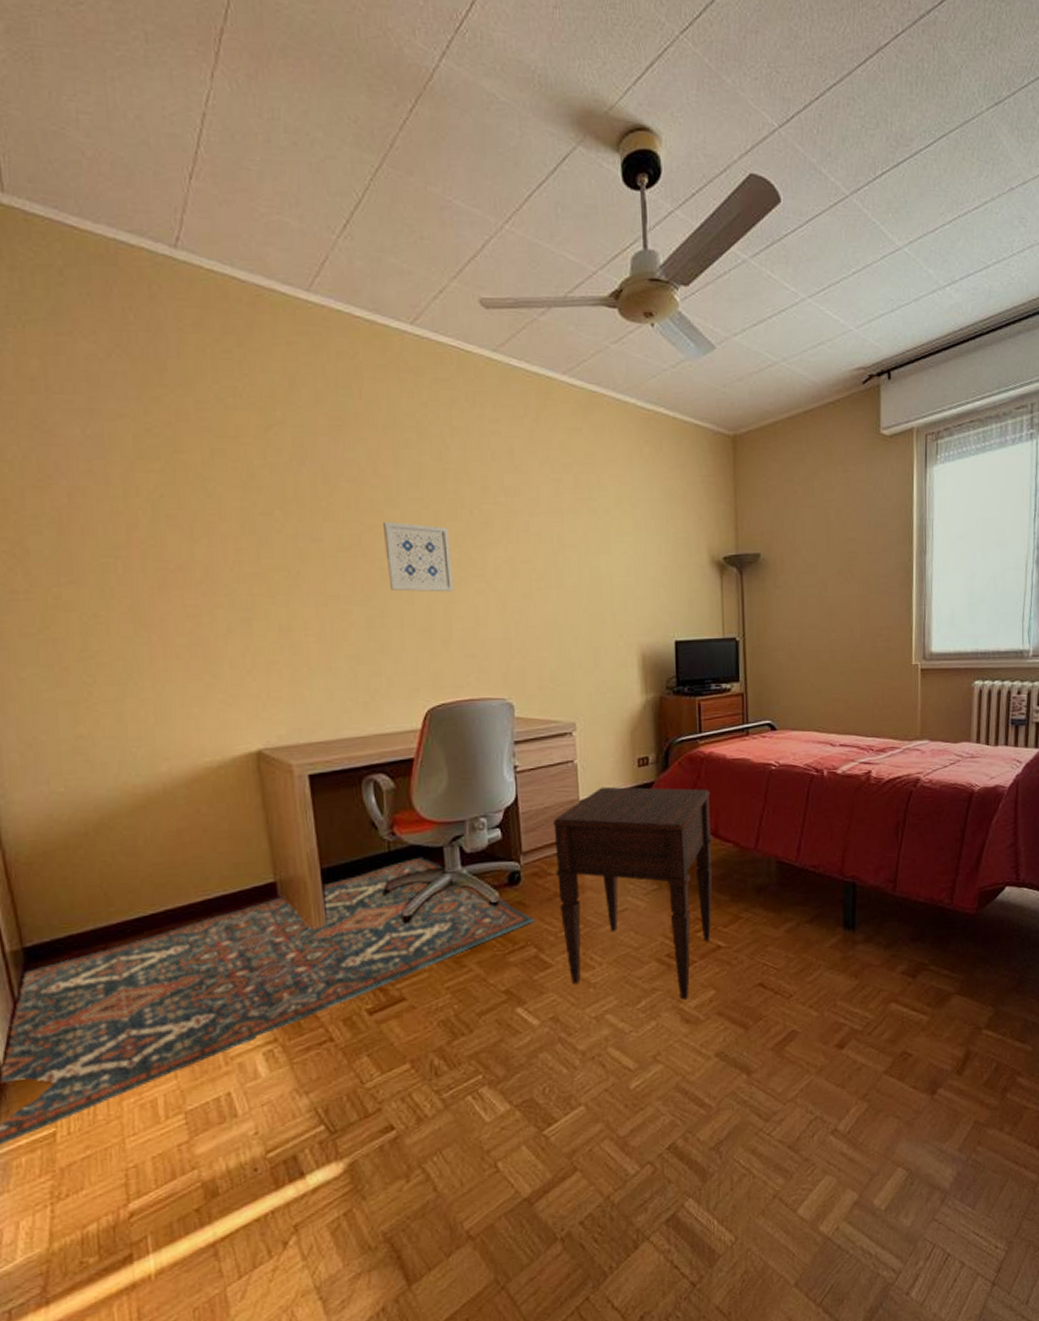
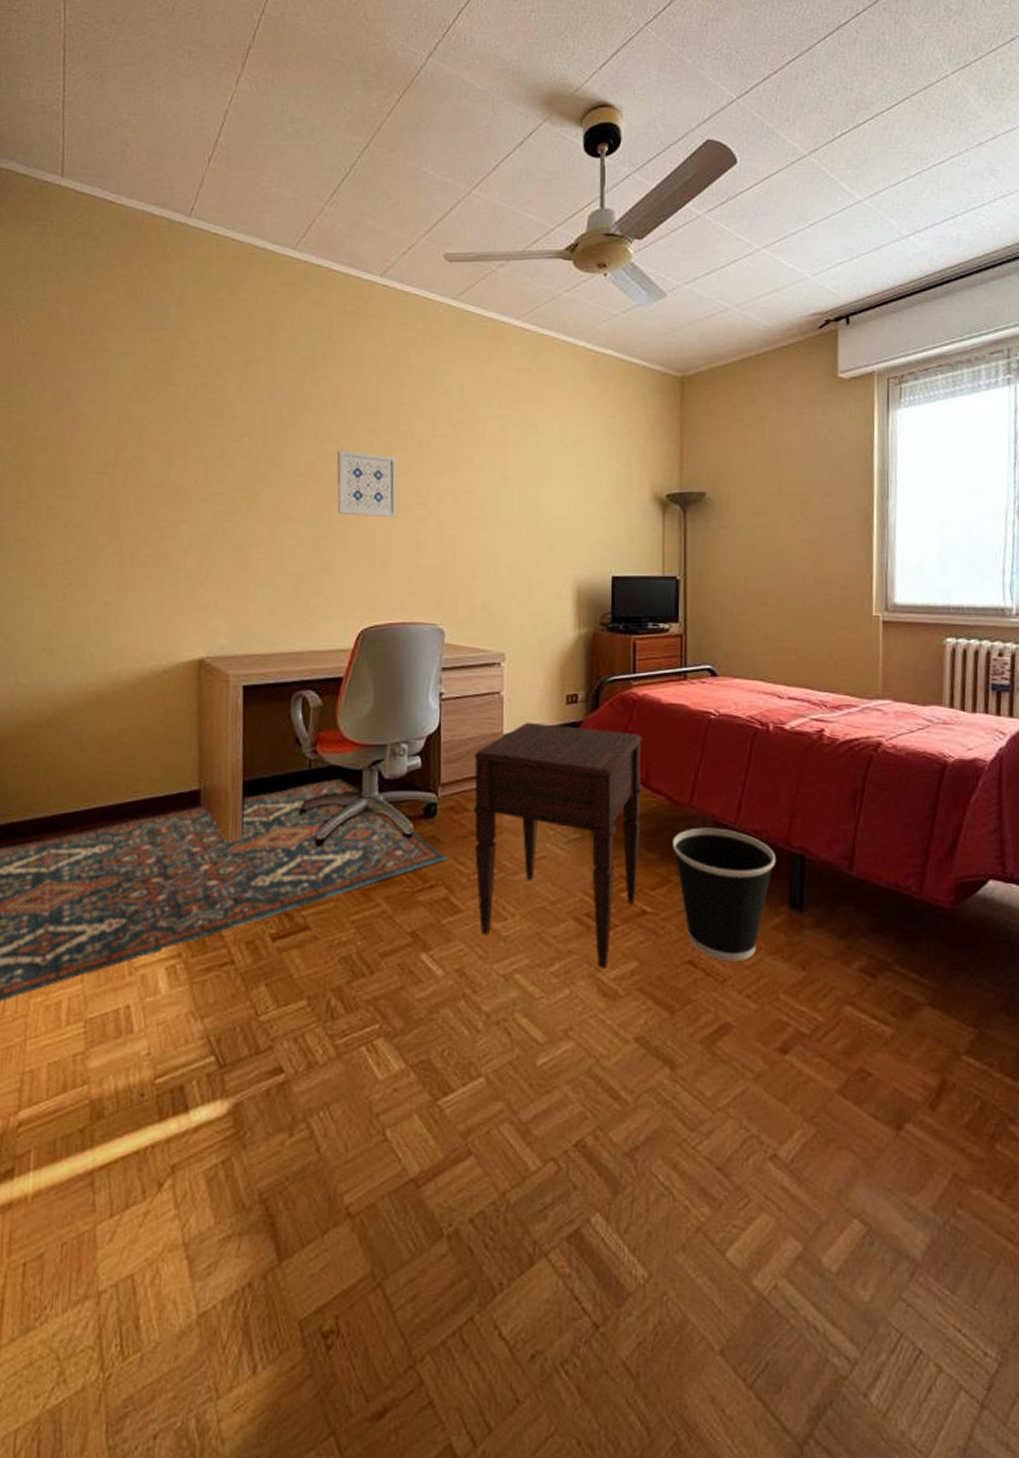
wastebasket: none [741,867,832,980] -> present [672,827,777,962]

